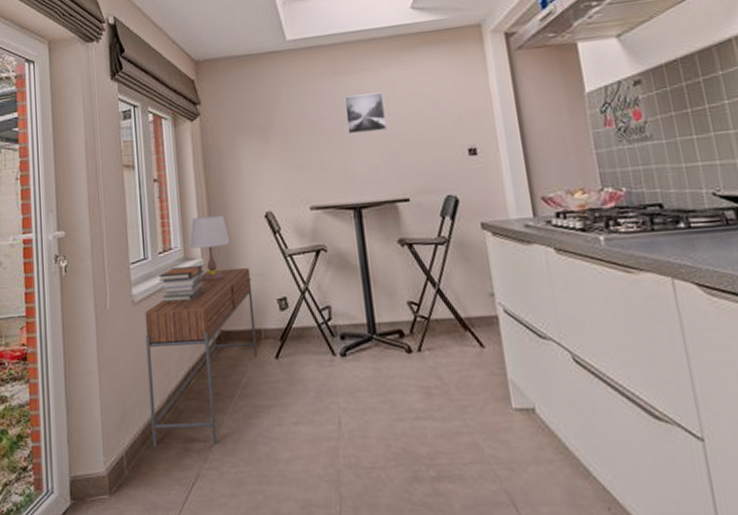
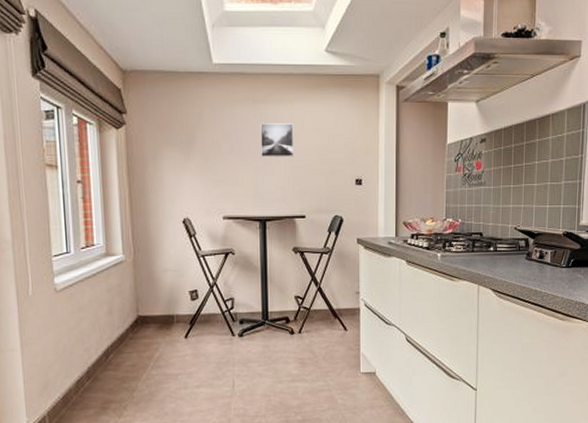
console table: present [145,267,258,447] -> none [67,264,170,408]
book stack: present [159,266,206,302] -> none [81,261,125,291]
table lamp: present [190,214,230,281] -> none [112,218,150,274]

